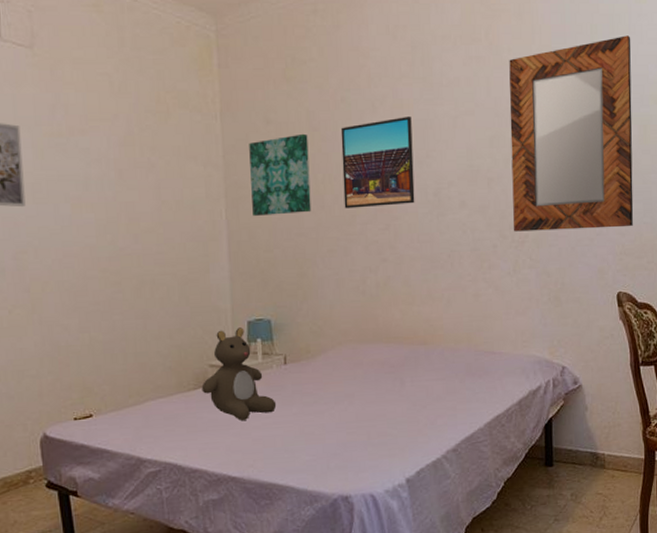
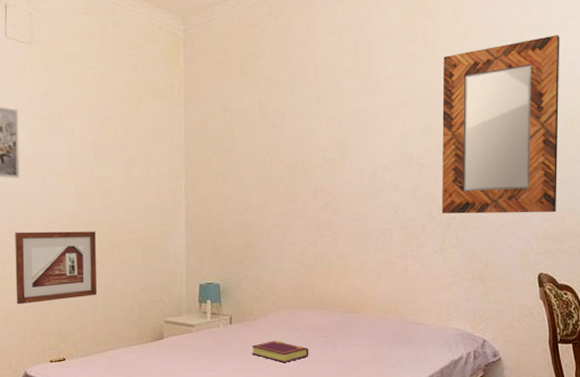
picture frame: none [23,265,126,355] -> present [15,231,96,305]
teddy bear: present [201,327,277,420] -> none [158,290,221,371]
wall art: present [249,133,312,216] -> none [207,120,259,192]
book: none [310,380,375,404] -> present [251,341,309,362]
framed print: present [340,117,415,209] -> none [288,107,352,188]

